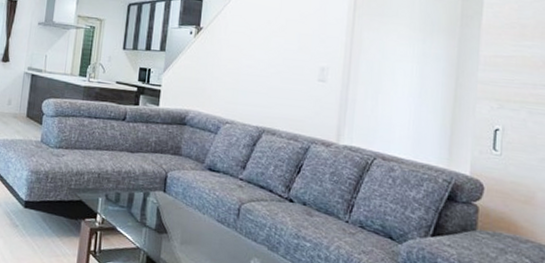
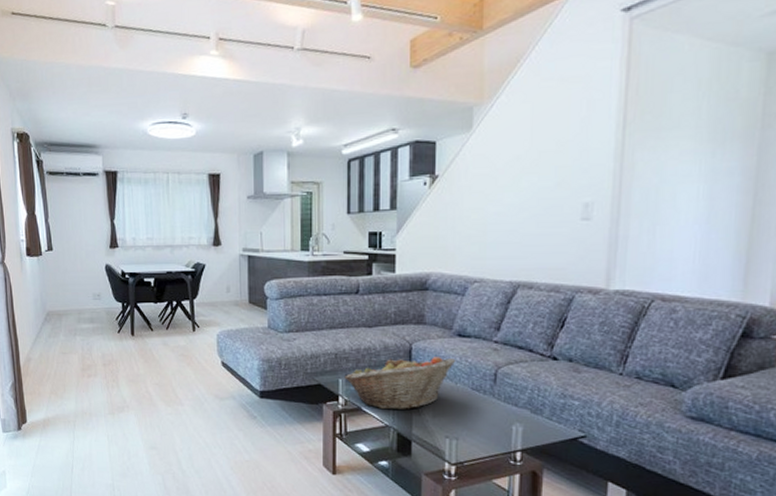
fruit basket: none [104,182,206,234] -> present [344,357,456,410]

